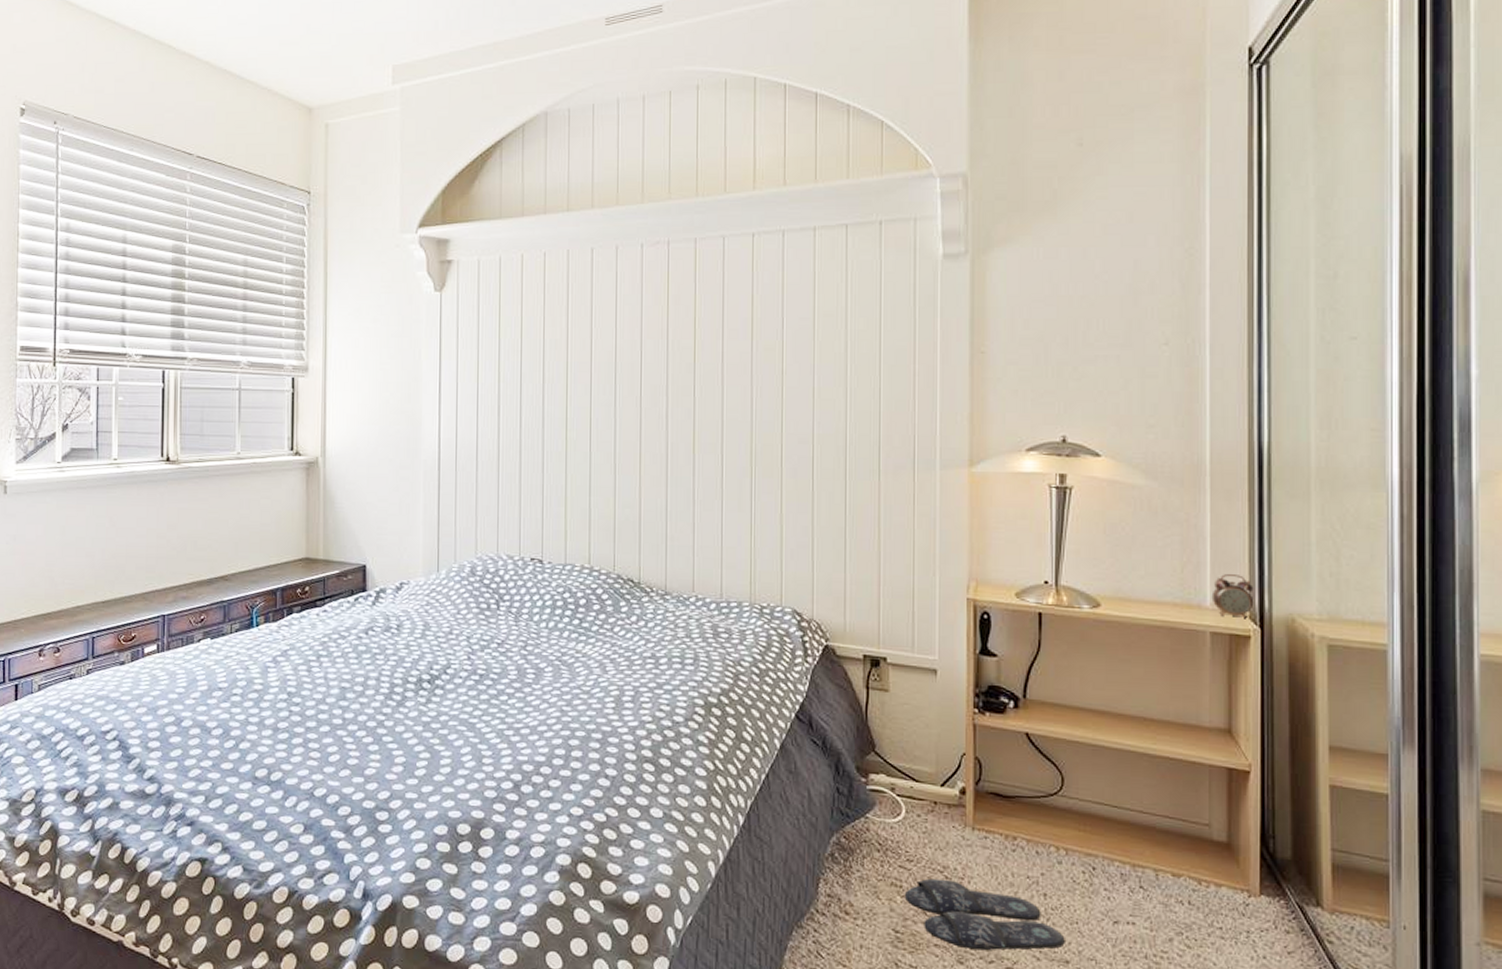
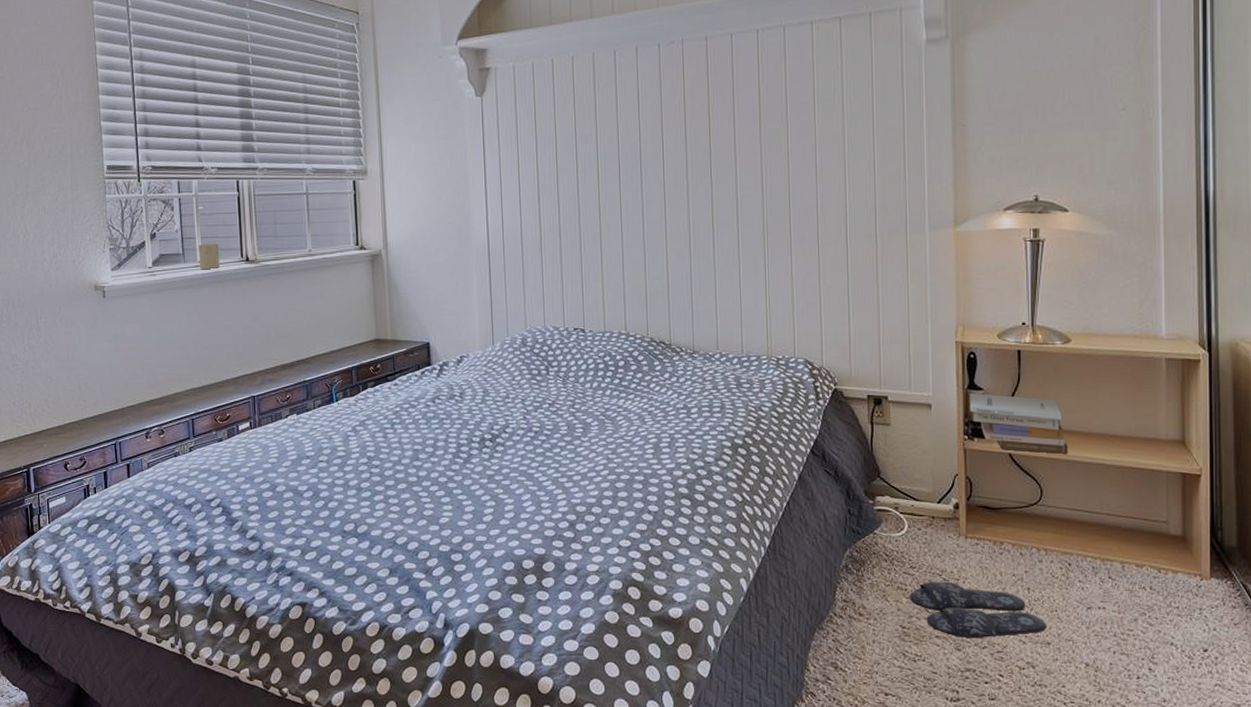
candle: none [114,439,138,469] -> present [198,243,220,270]
books: none [982,660,1095,737] -> present [970,393,1069,454]
alarm clock: present [1211,574,1254,619] -> none [1166,308,1203,346]

